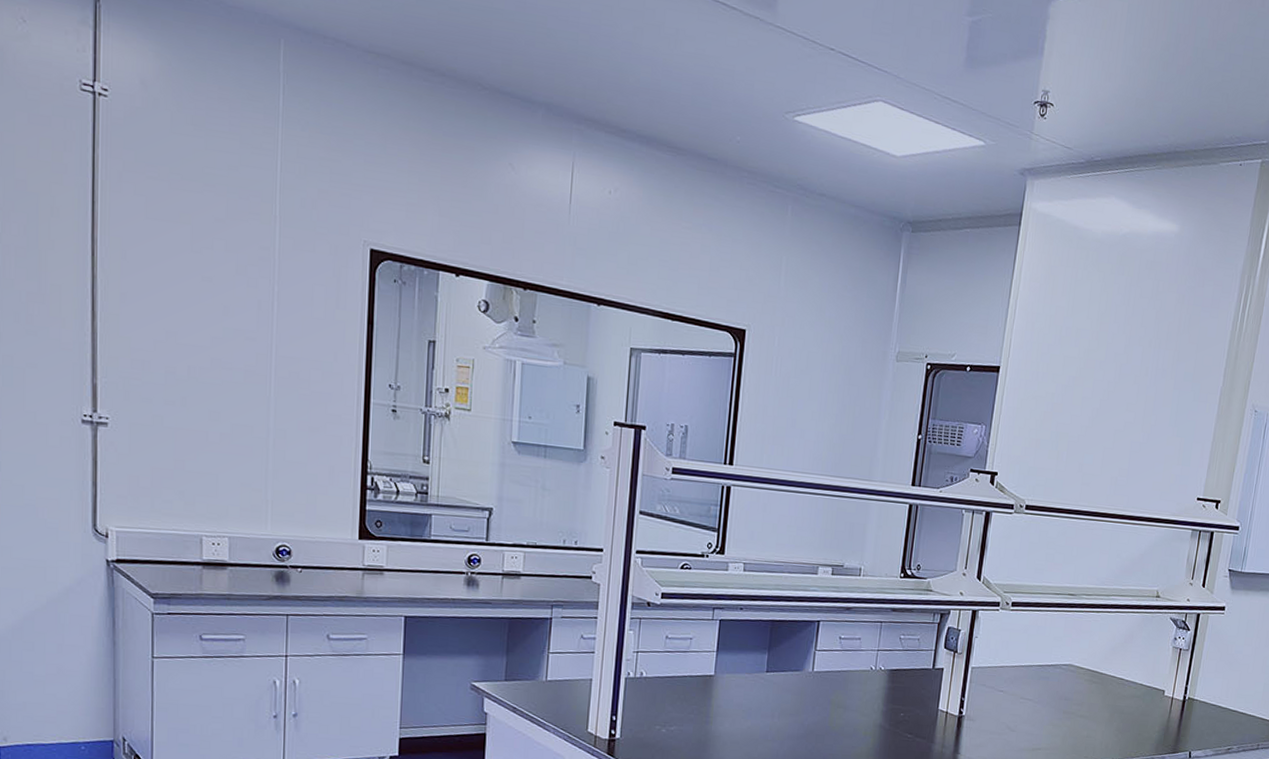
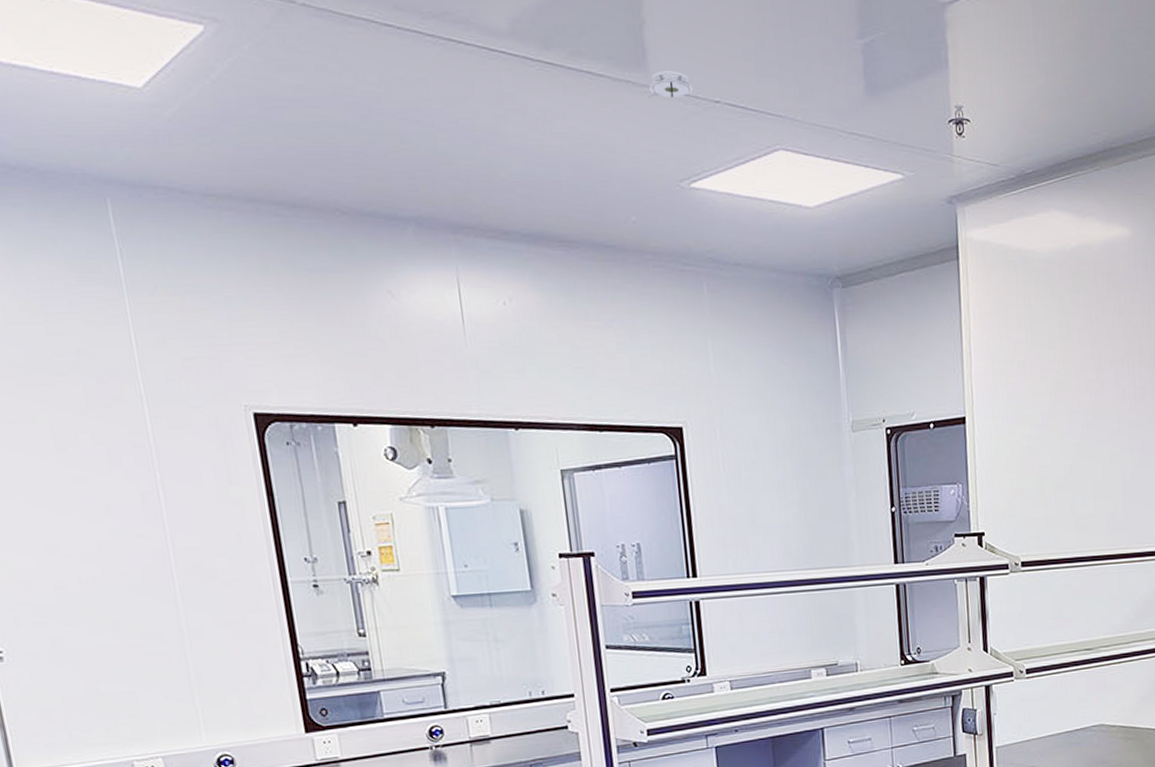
smoke detector: none [773,14,814,40] -> present [649,71,694,98]

